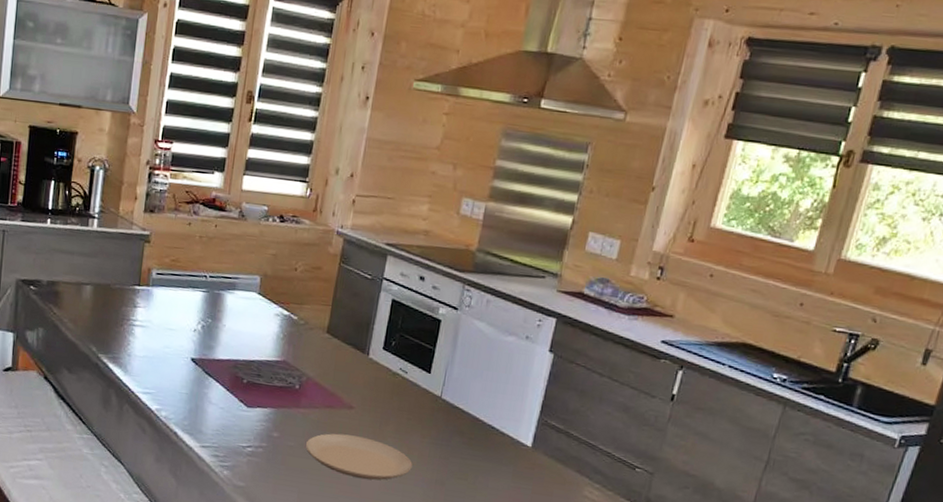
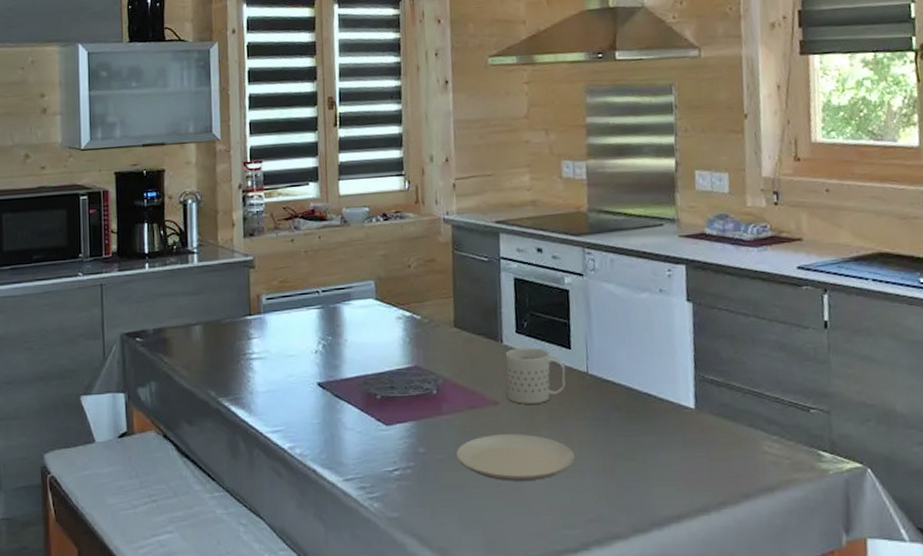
mug: none [362,362,422,416] -> present [505,347,566,404]

